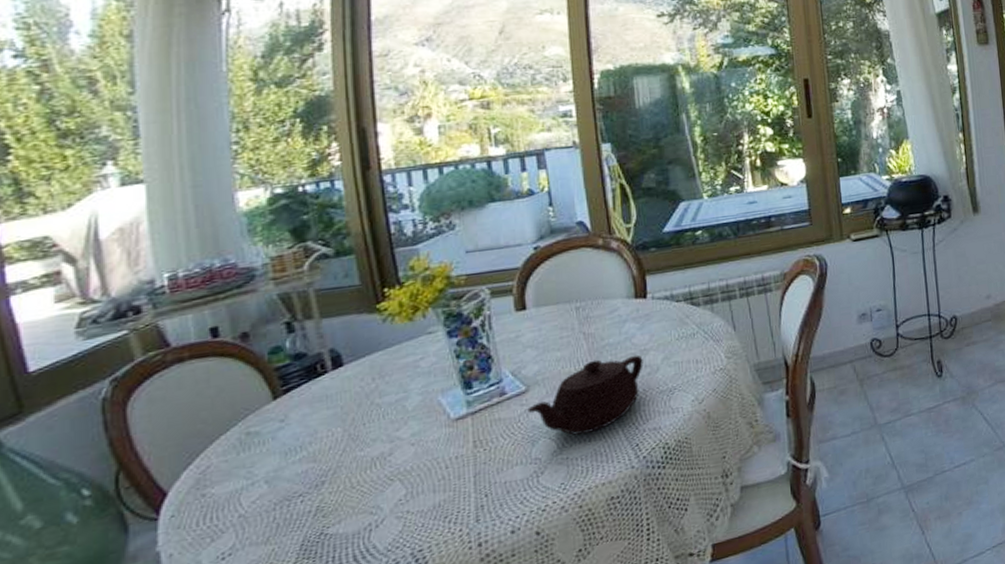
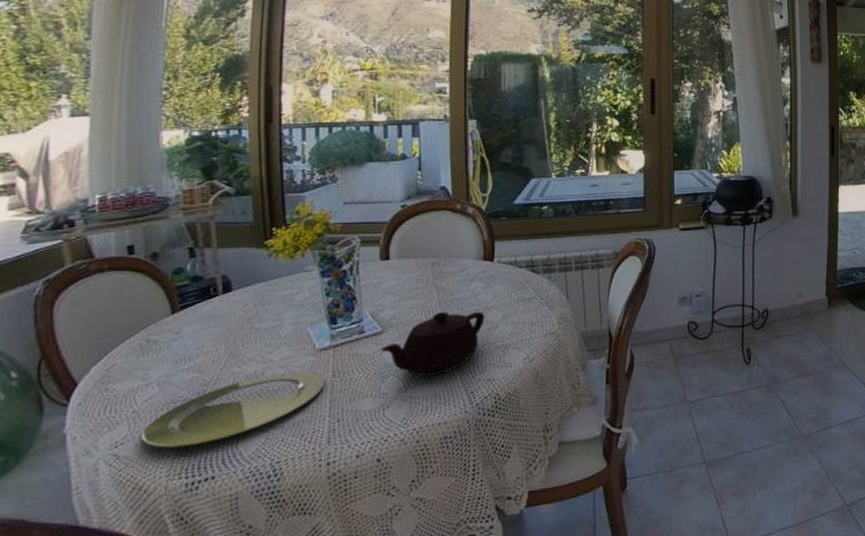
plate: none [252,445,466,554] -> present [140,372,325,448]

